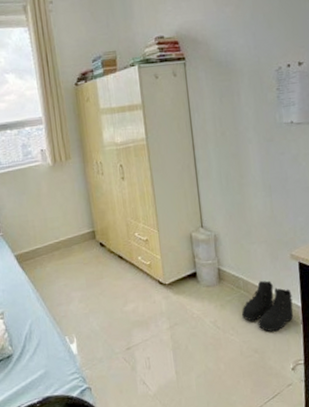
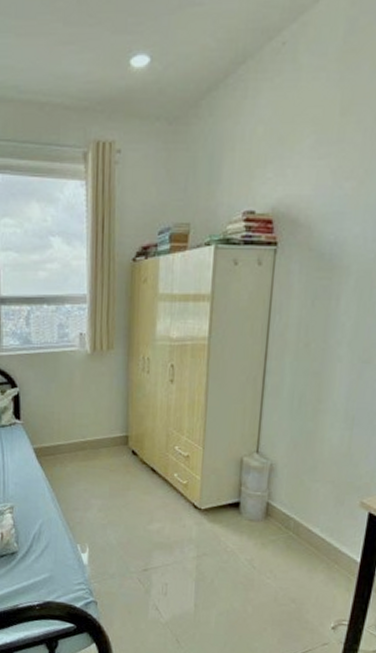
boots: present [241,280,294,332] -> none [284,524,352,585]

